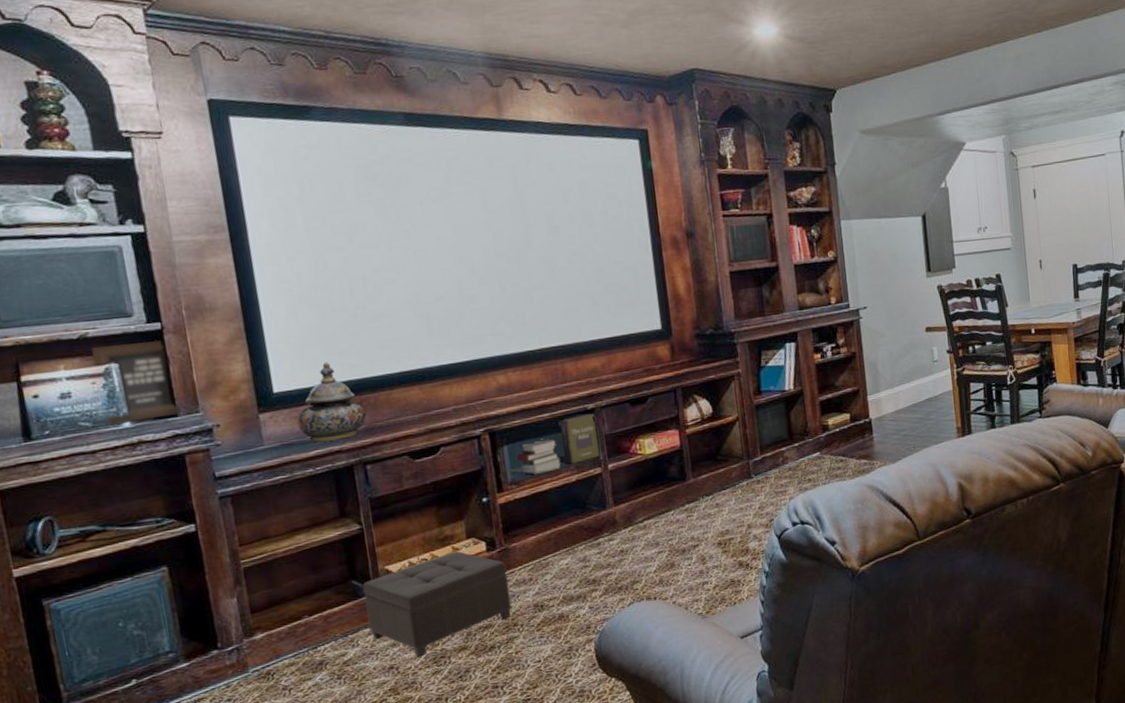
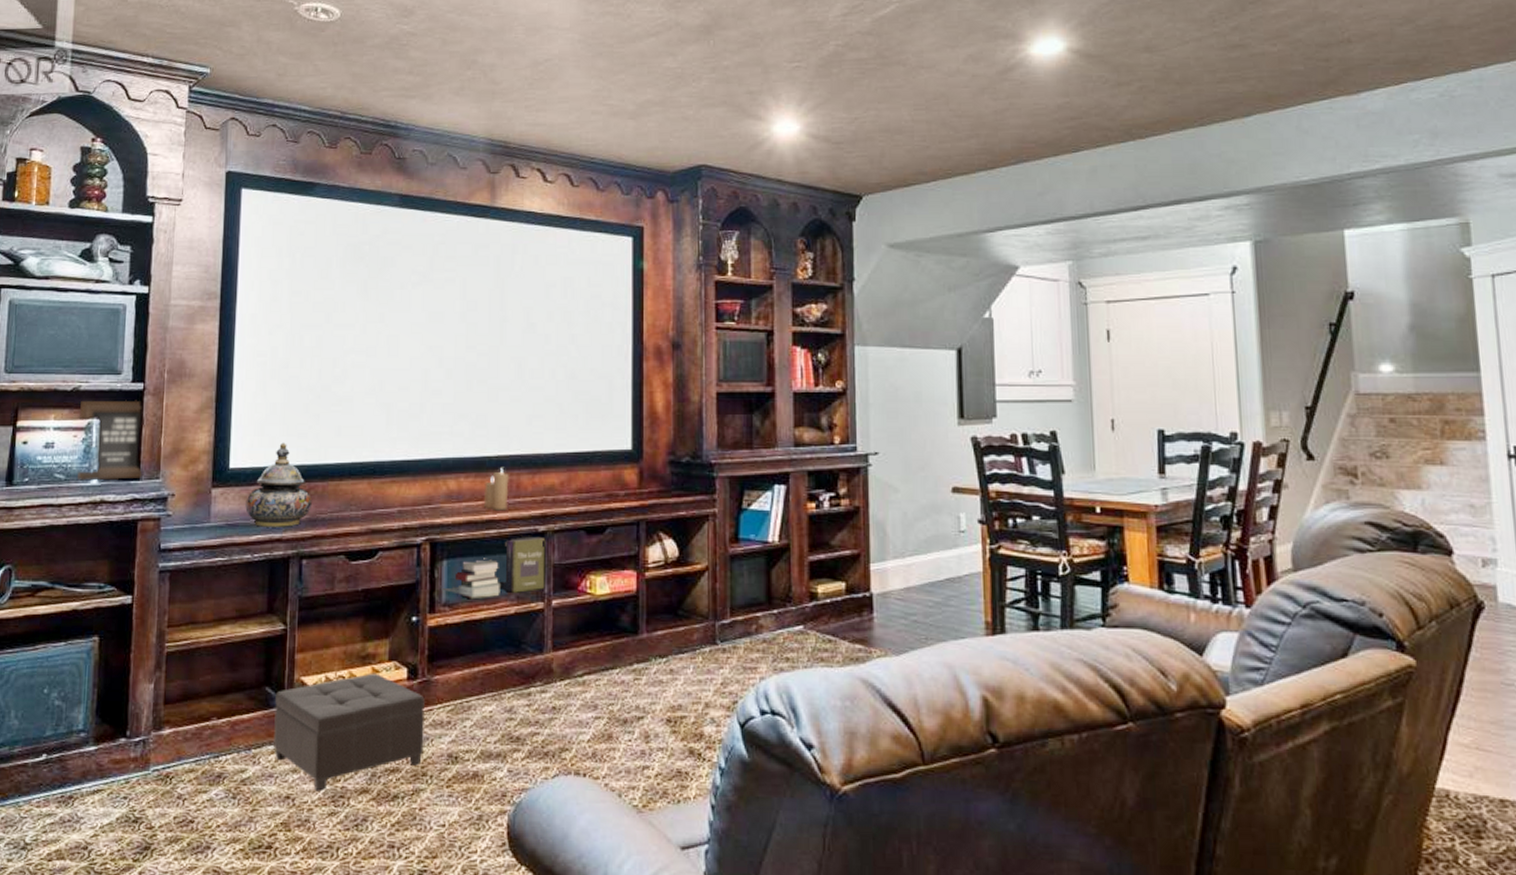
candle: none [532,359,556,397] -> present [484,468,509,511]

